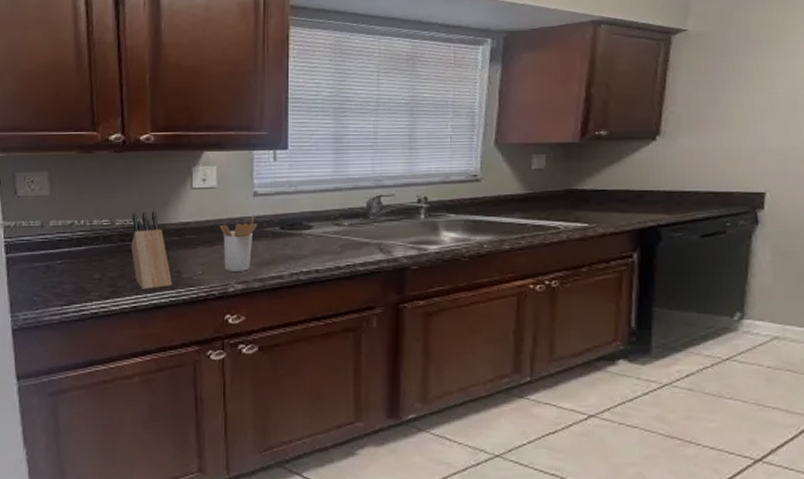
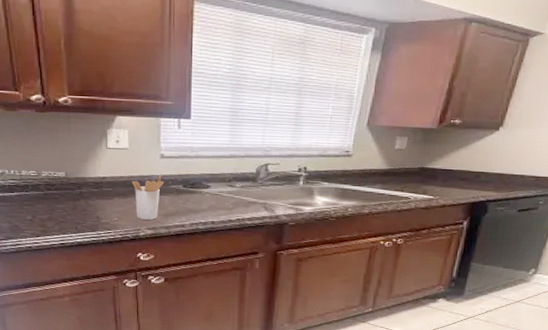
knife block: present [131,211,172,290] -> none [56,165,93,231]

